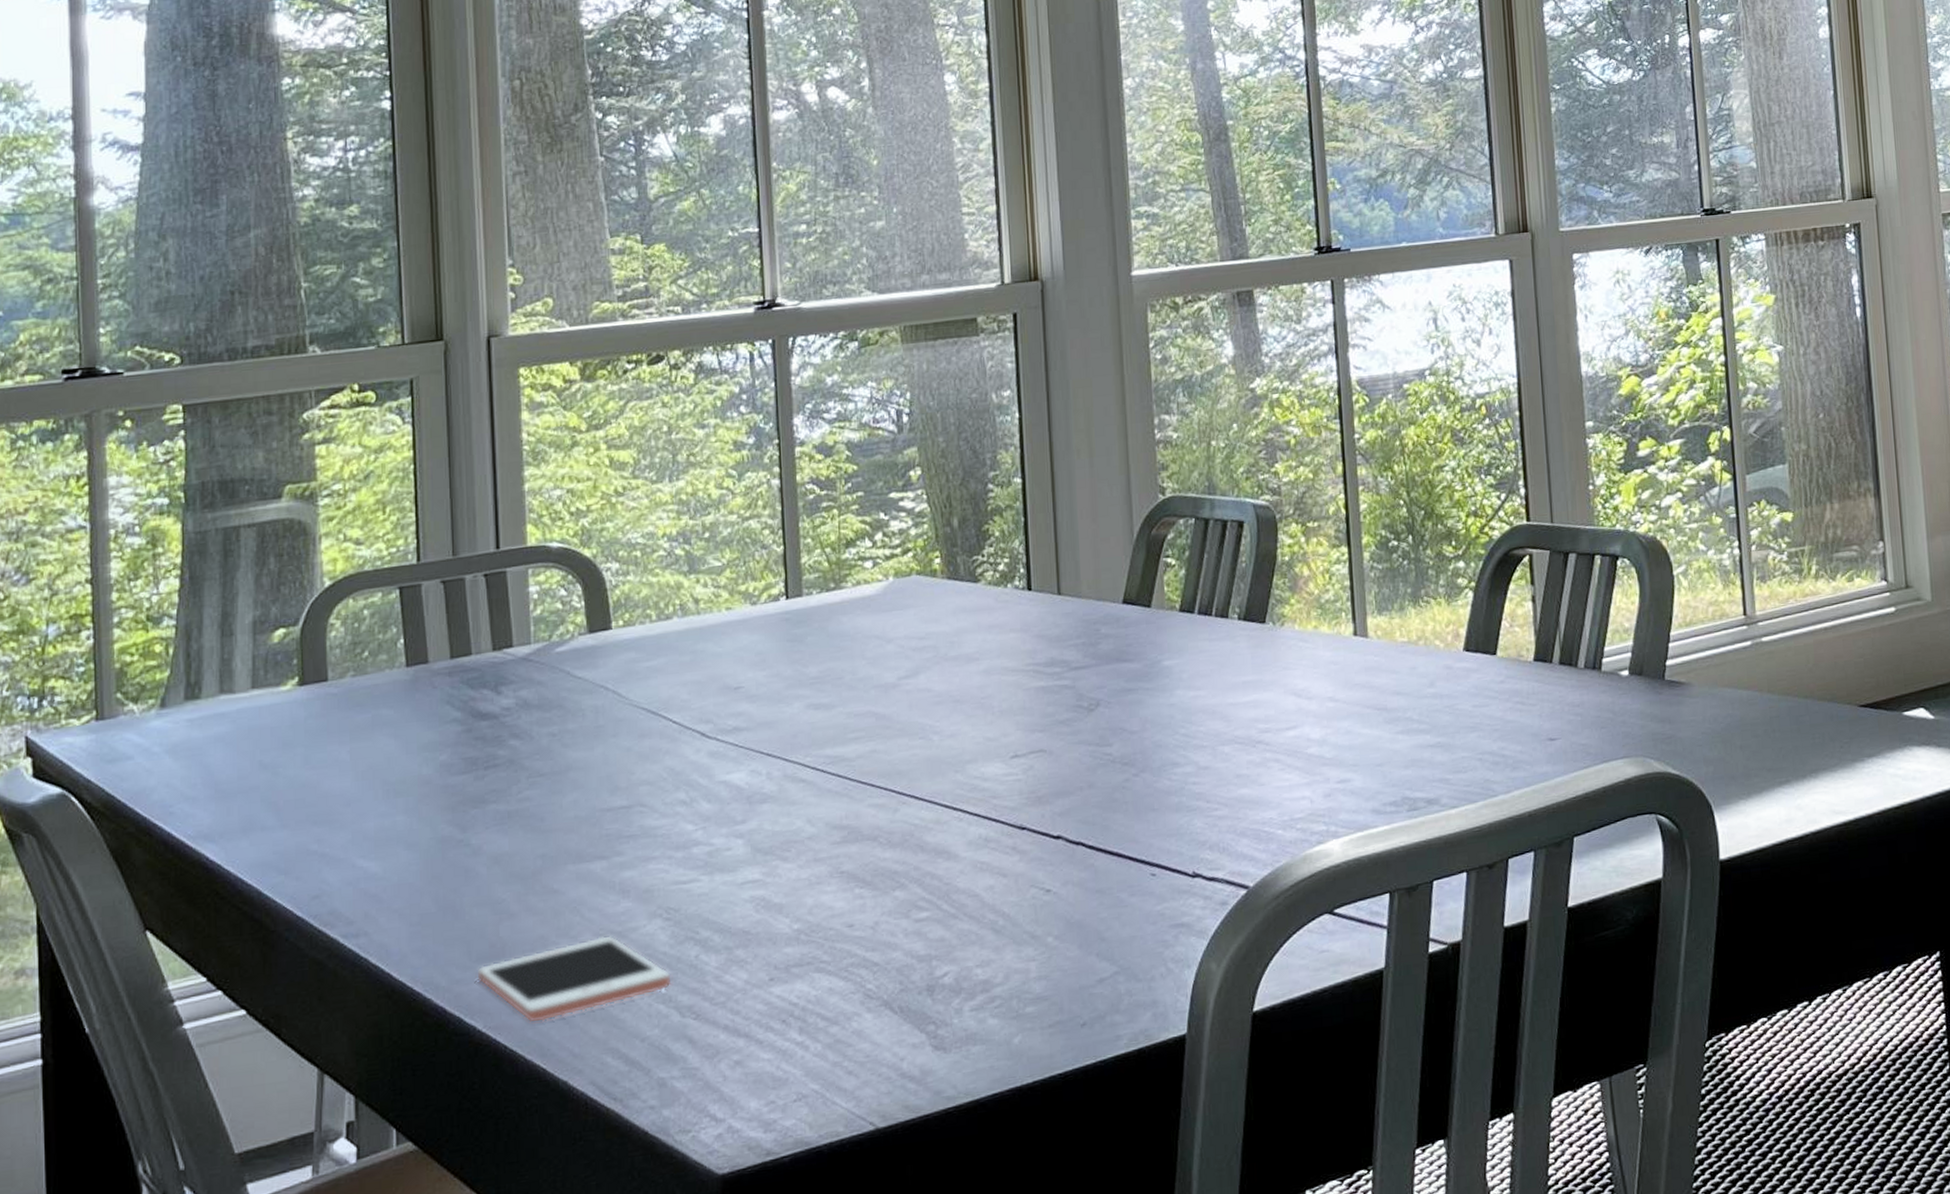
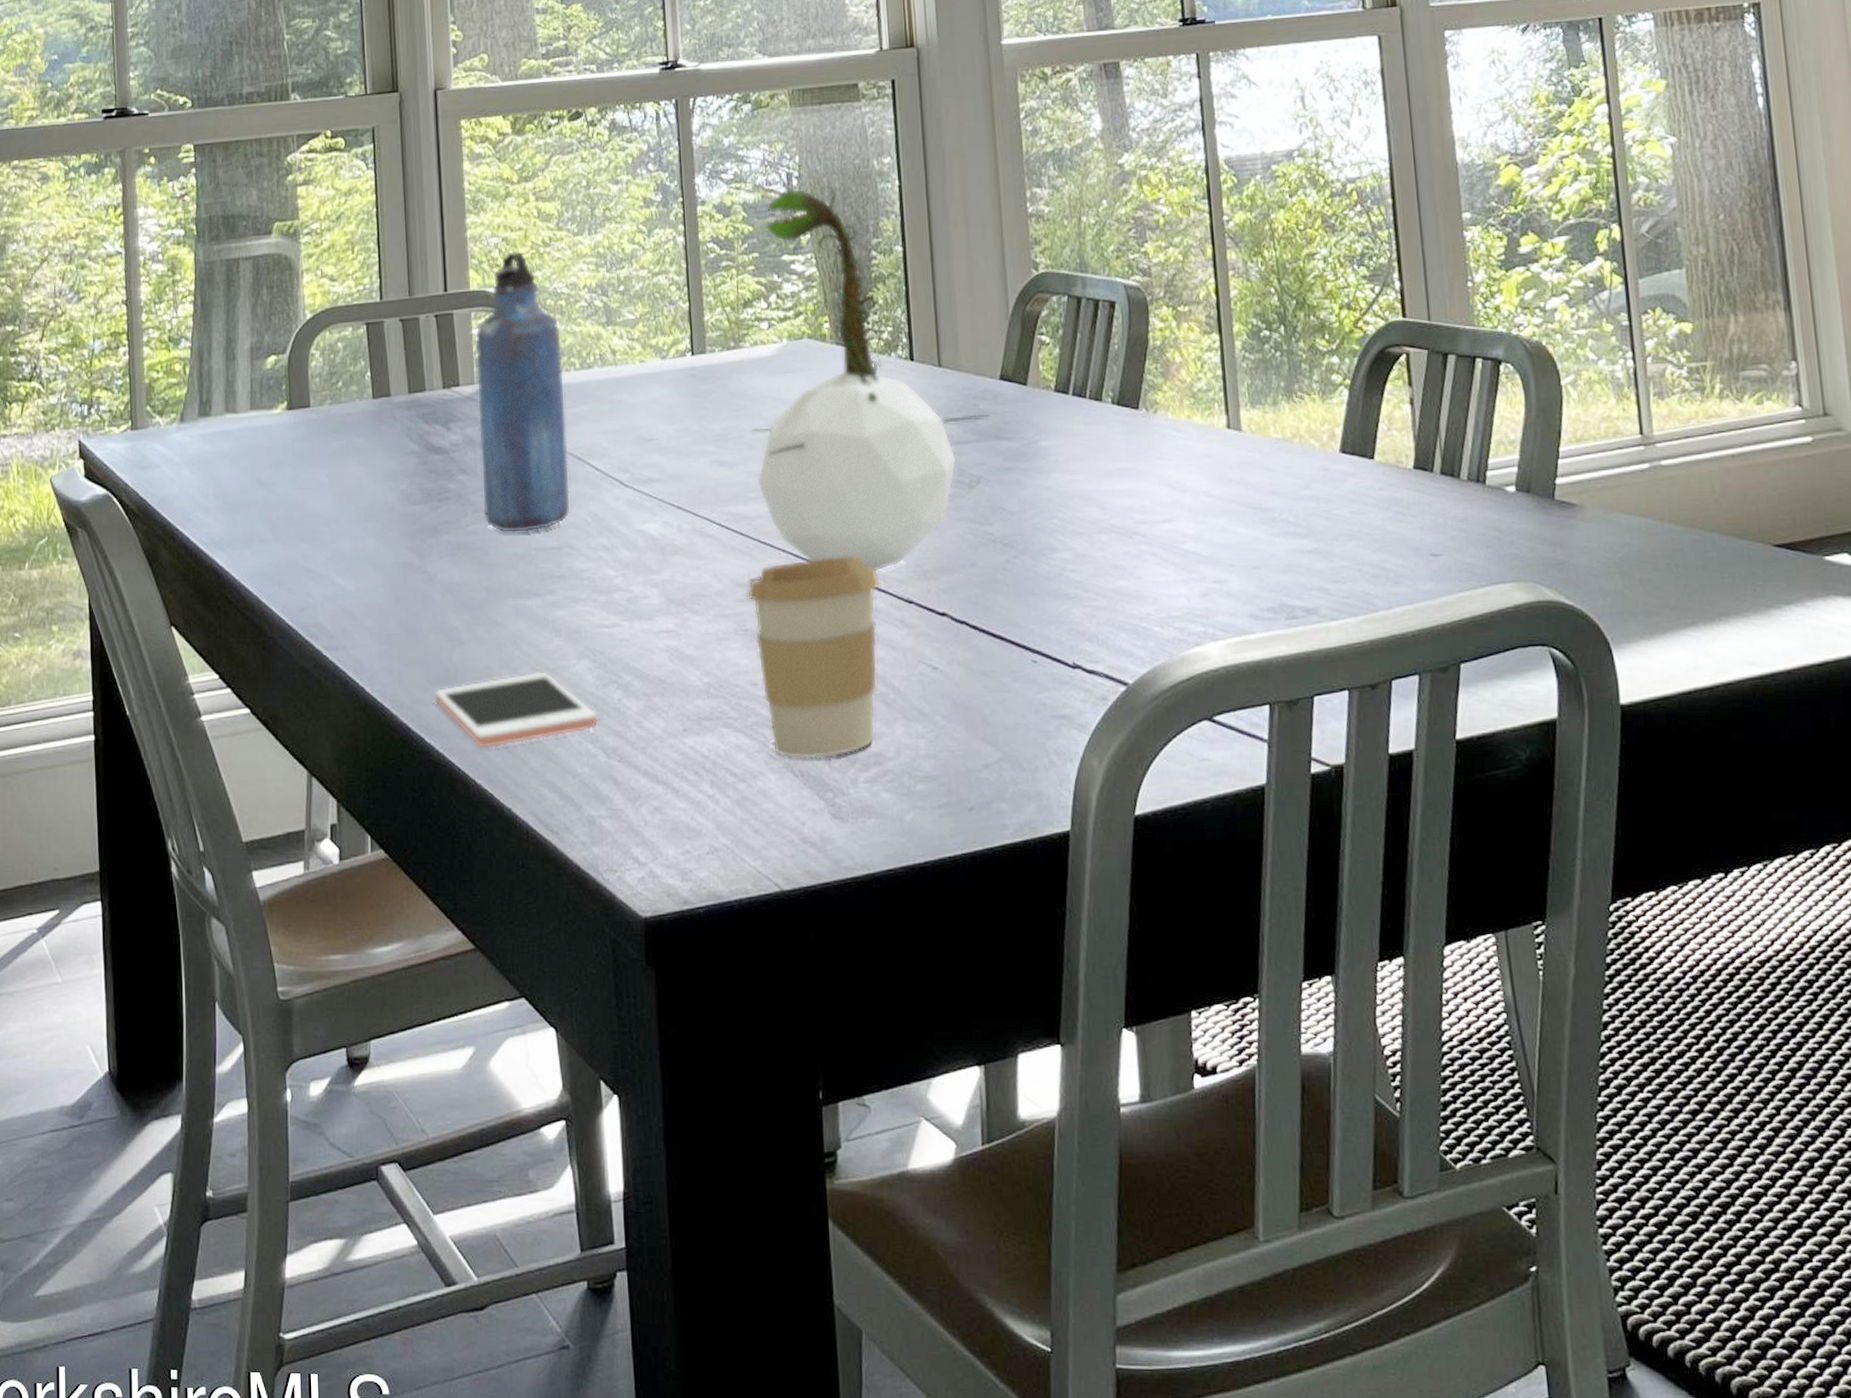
water bottle: none [532,501,643,797] -> present [475,250,570,534]
coffee cup: none [845,788,991,996] -> present [748,556,881,759]
plant: none [852,421,1112,801] -> present [751,186,991,572]

